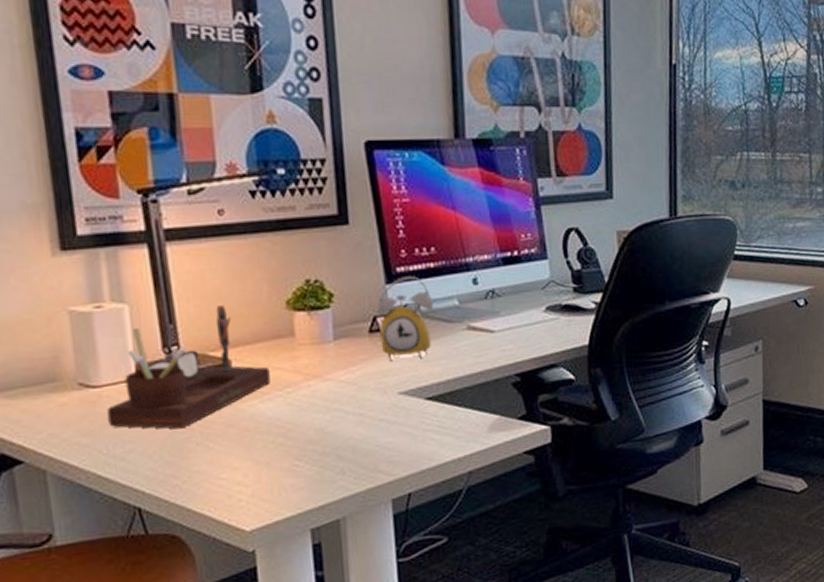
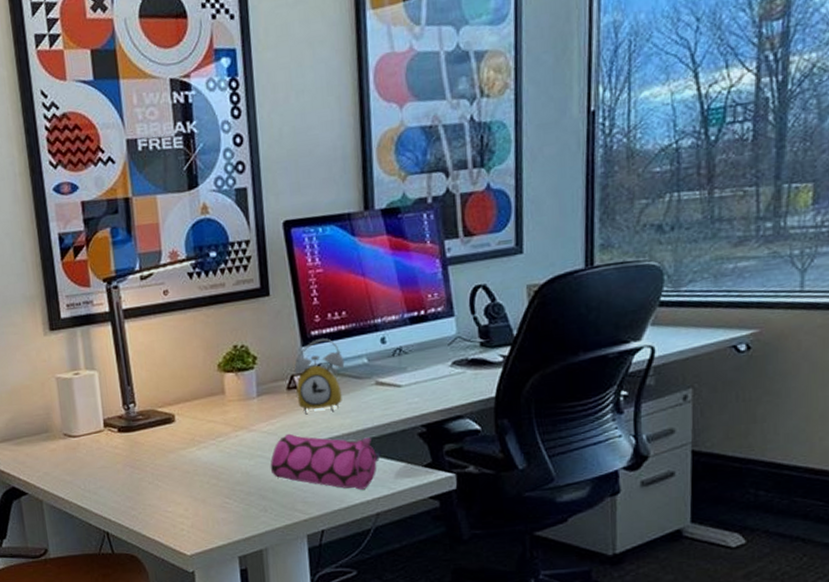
desk organizer: present [107,305,271,429] -> none [84,369,206,471]
pencil case: none [348,383,474,446] -> present [270,433,382,490]

